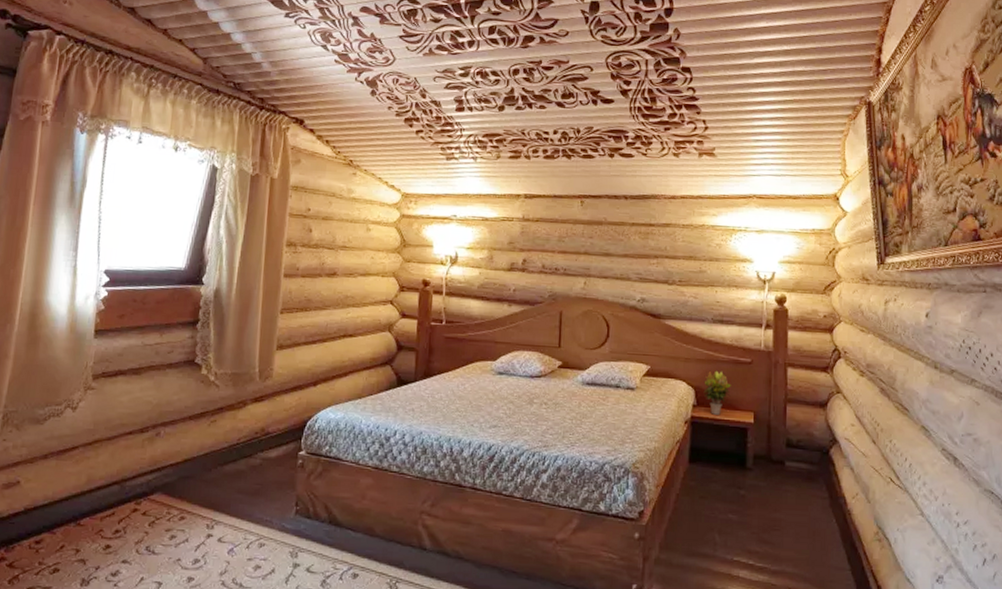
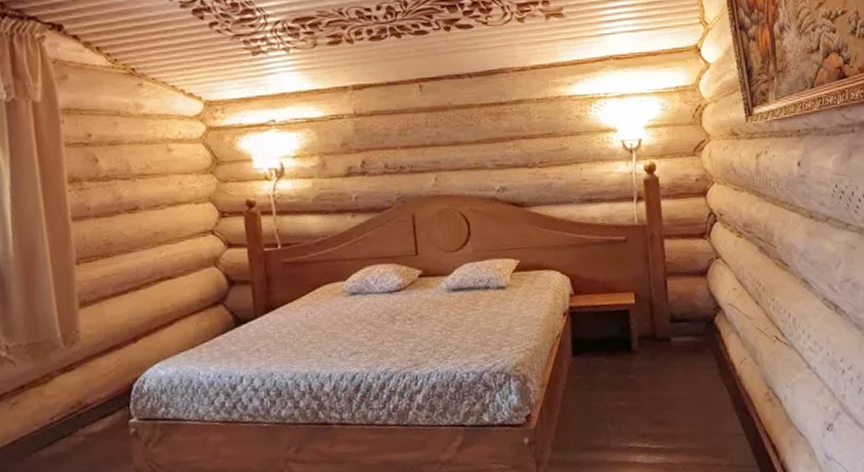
potted plant: present [703,370,731,415] -> none [578,253,608,302]

